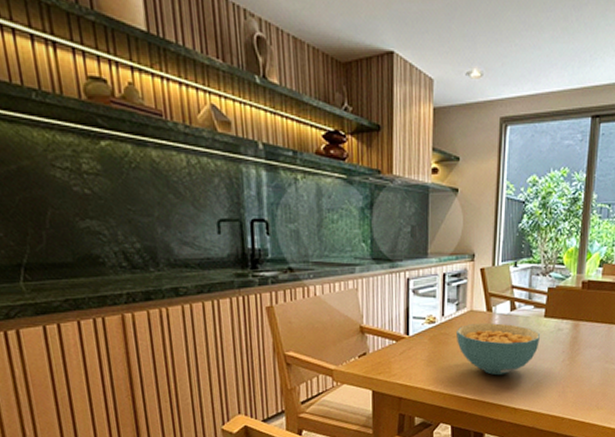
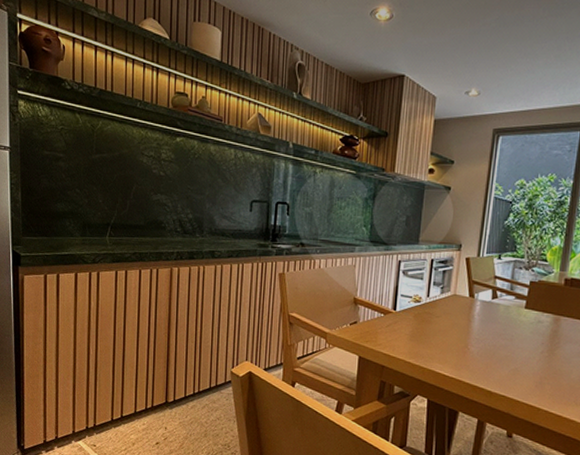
cereal bowl: present [457,323,540,376] -> none [439,307,520,358]

